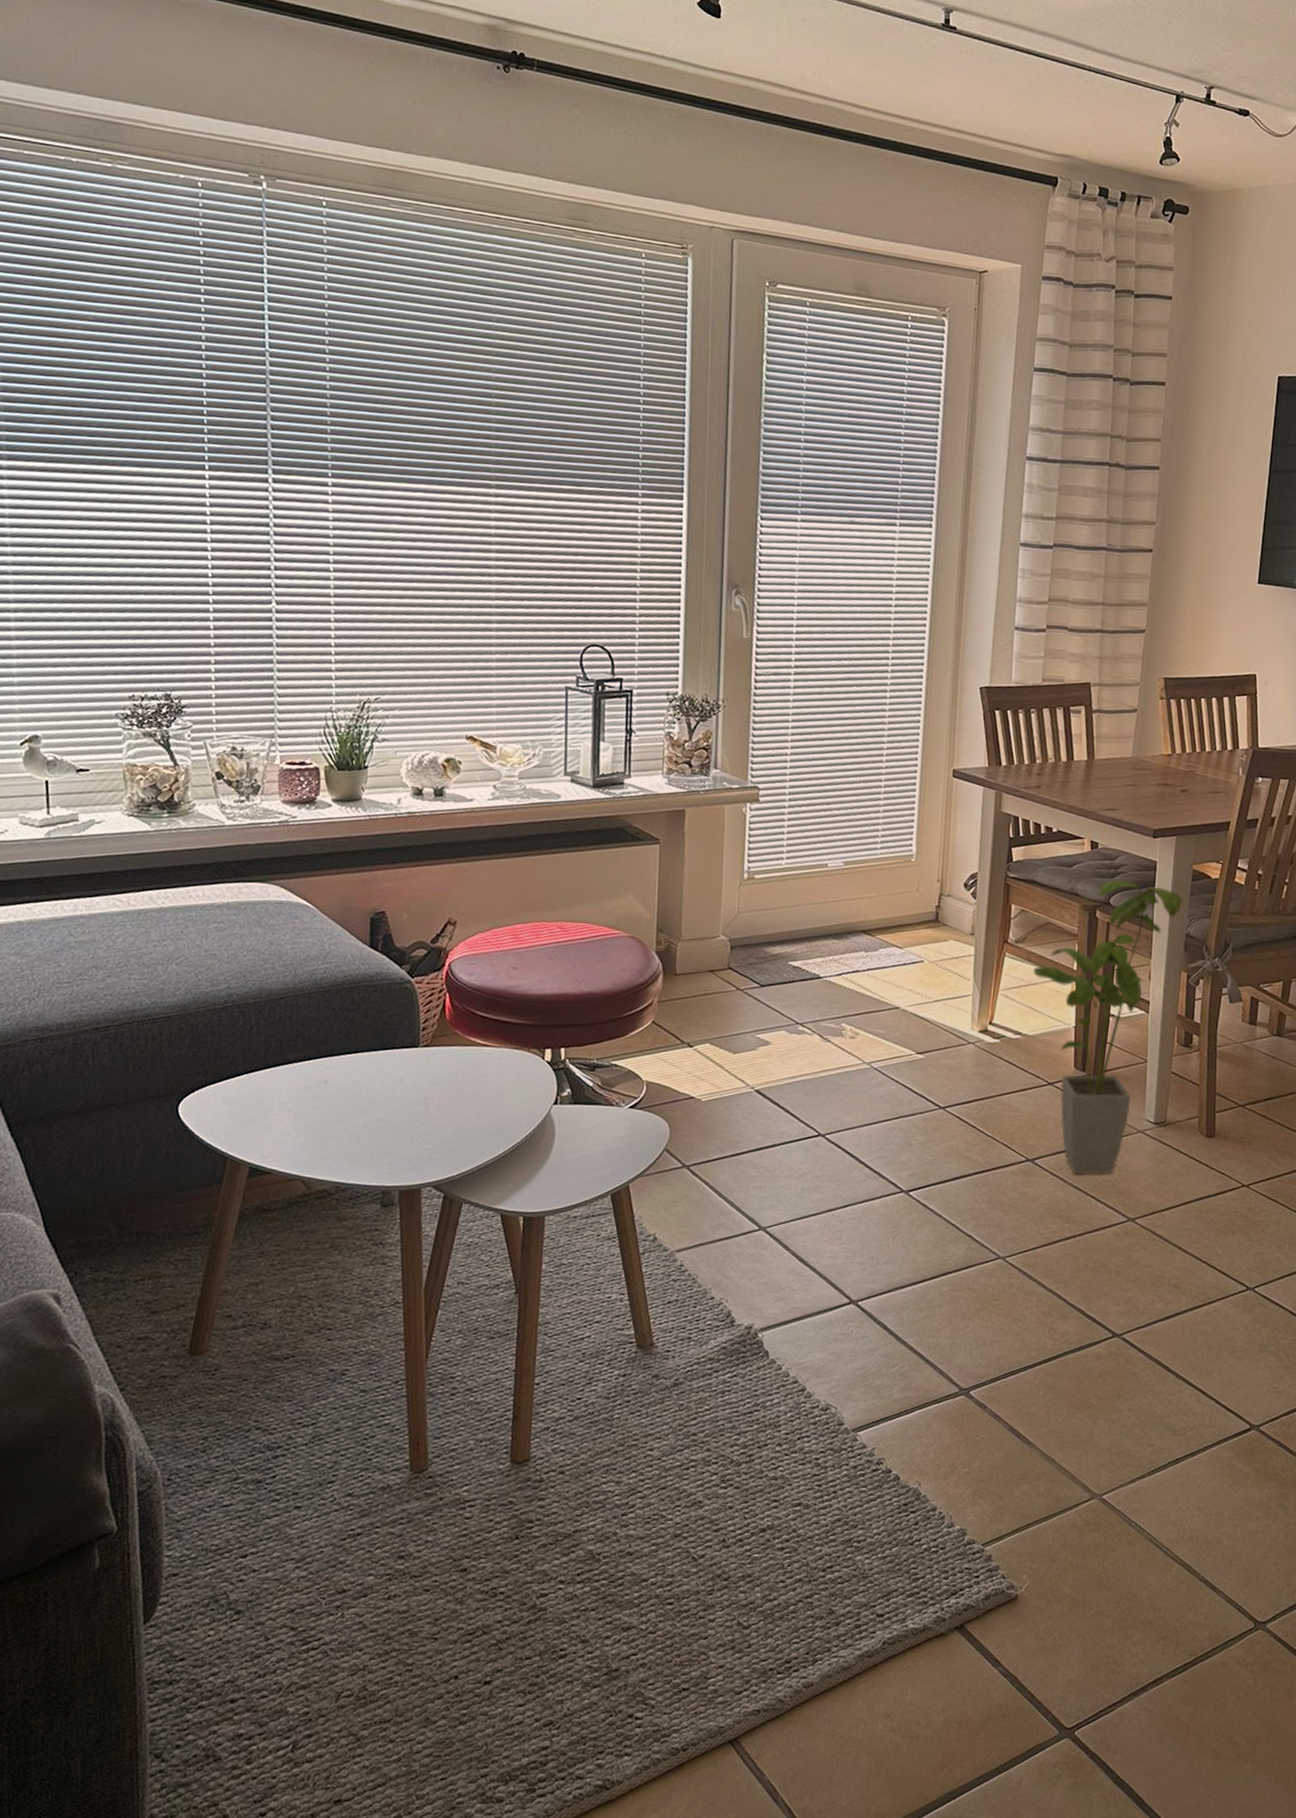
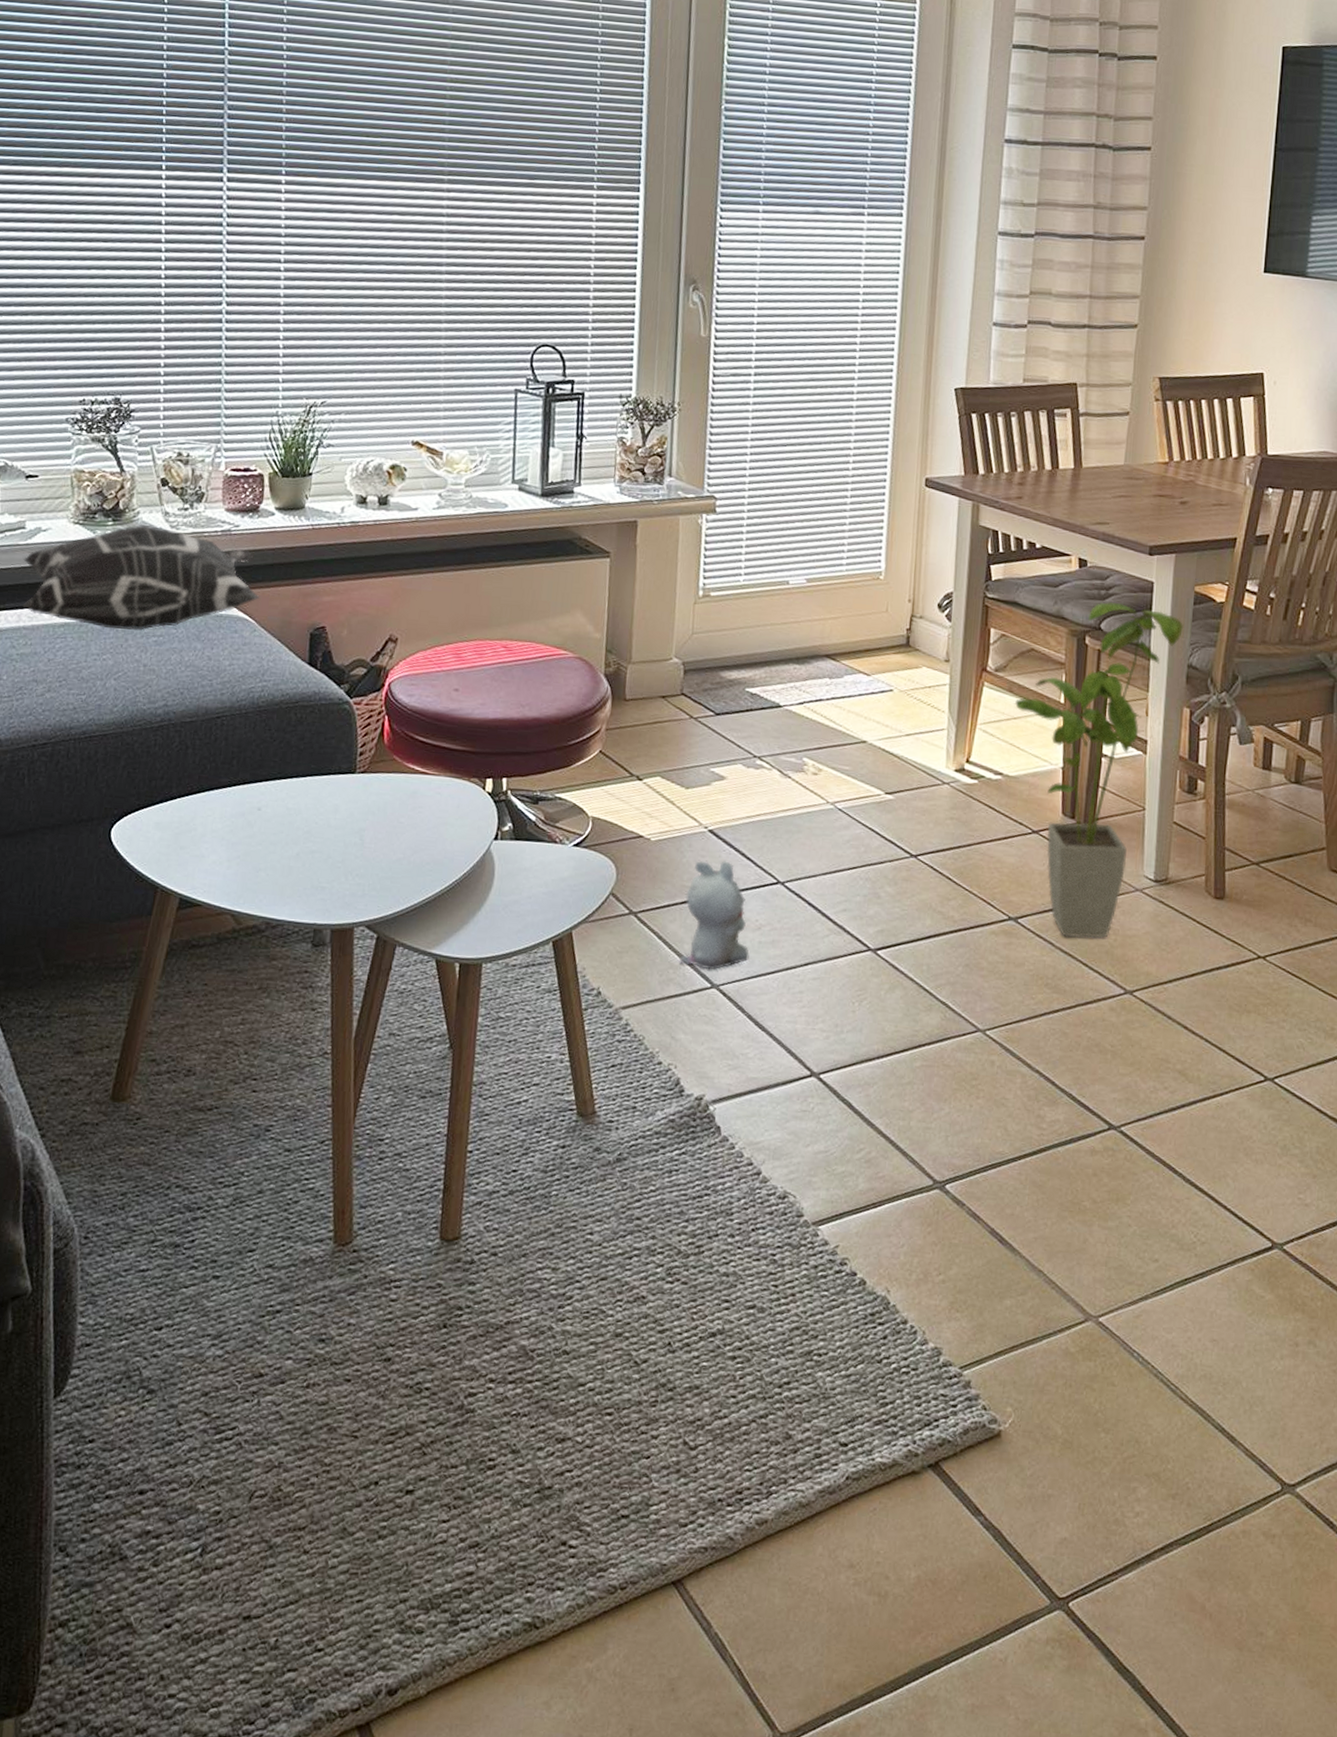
decorative pillow: none [77,816,319,917] -> present [22,524,260,631]
plush toy: none [730,1117,794,1215] -> present [680,860,750,970]

